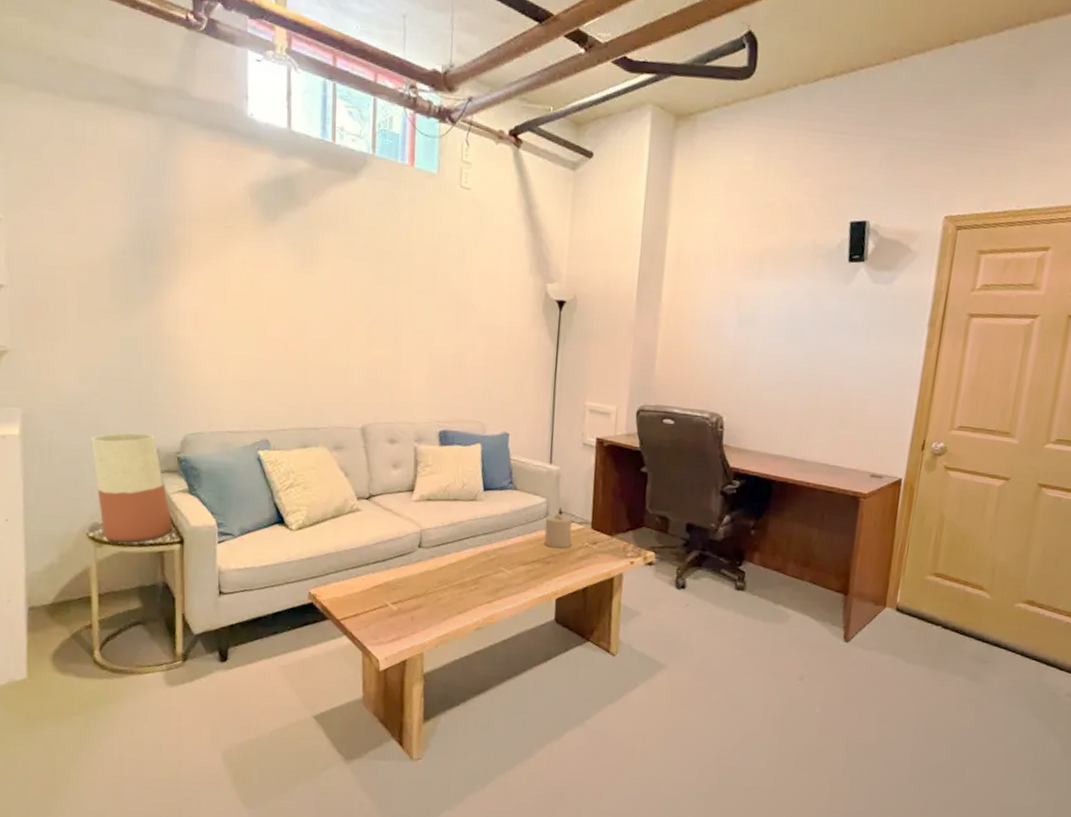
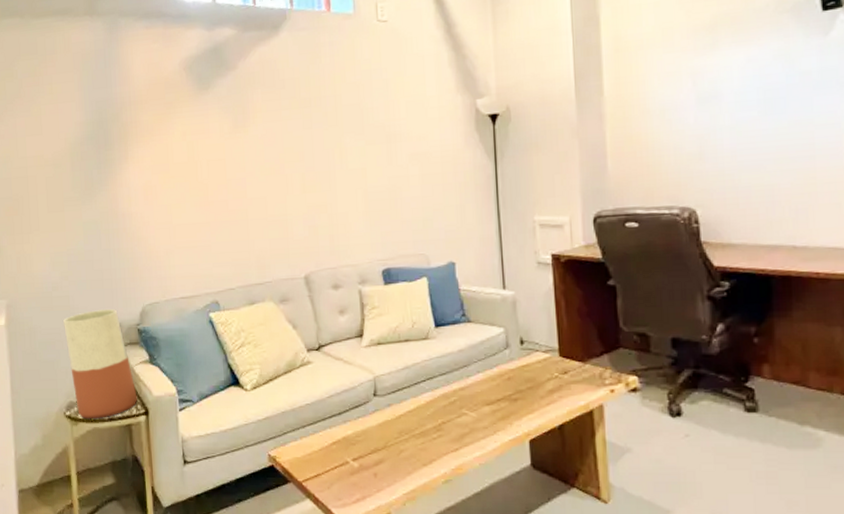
candle: present [544,512,572,549] -> none [506,342,539,383]

